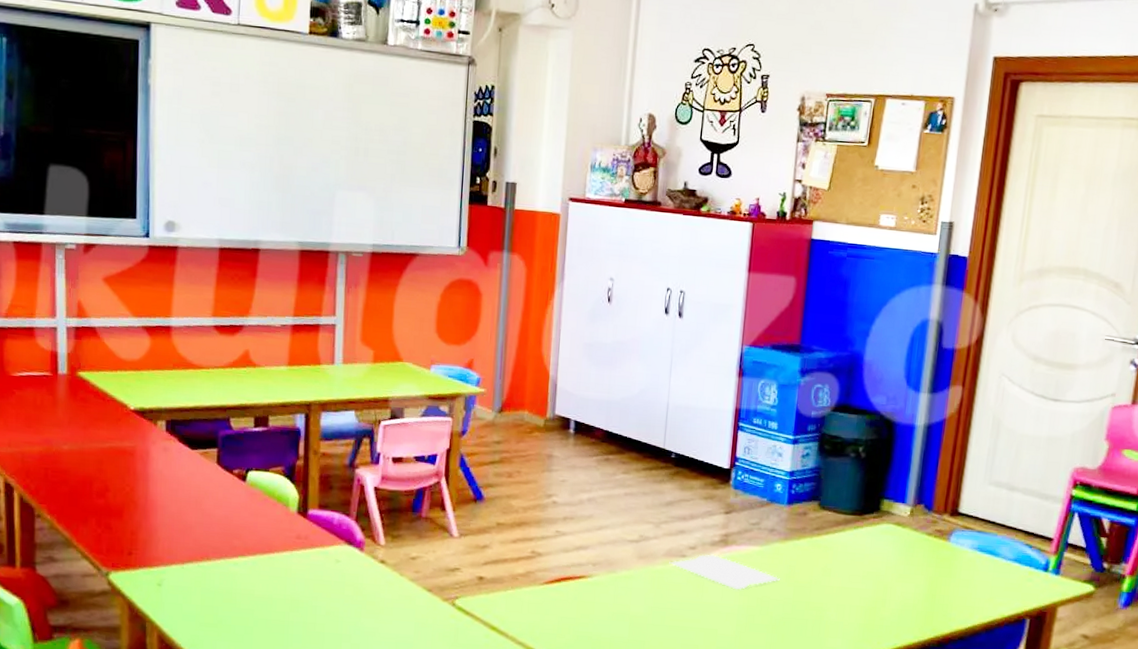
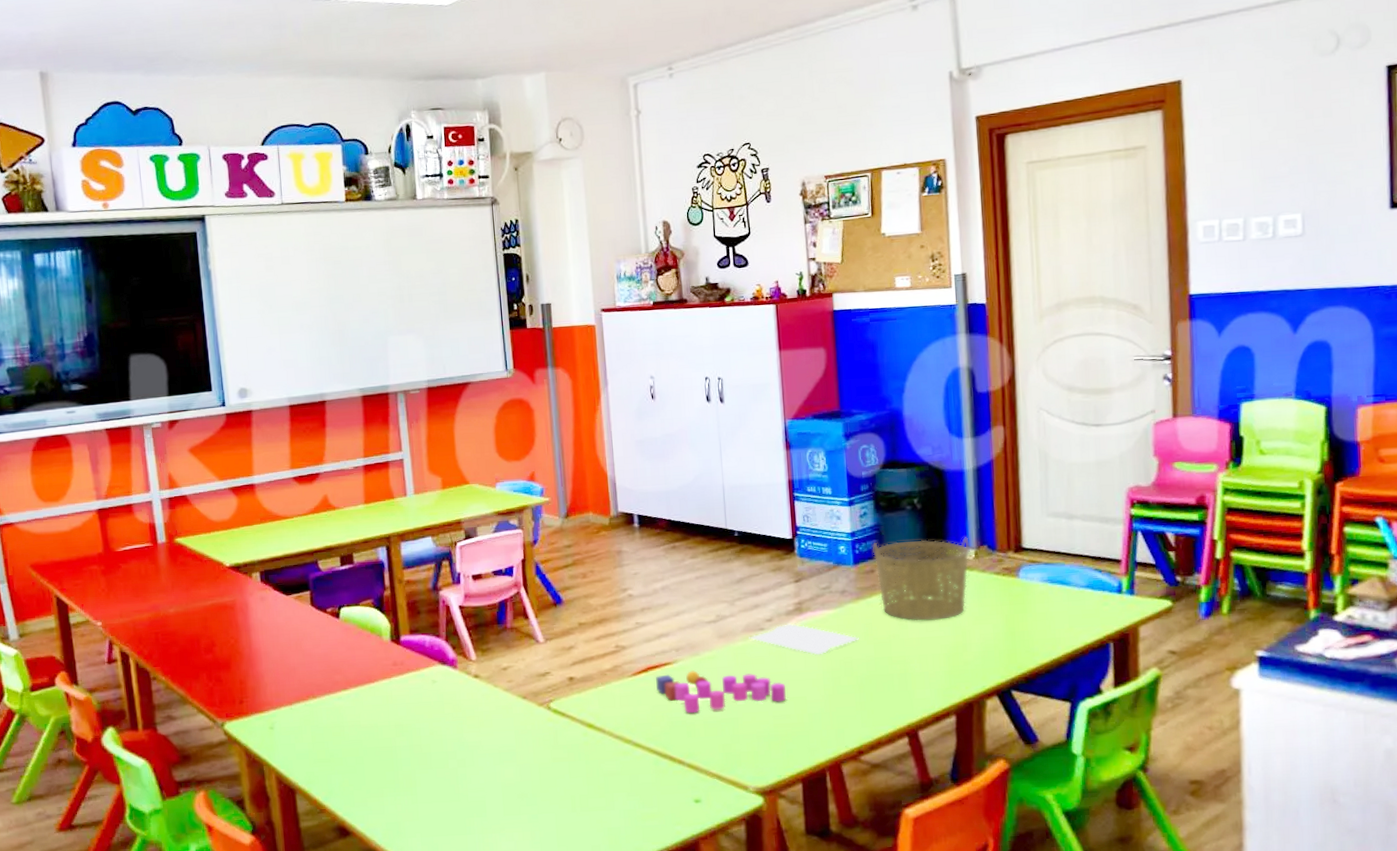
toy blocks: none [567,587,698,631] -> present [656,670,786,713]
basket: none [808,485,907,573] -> present [871,537,971,622]

